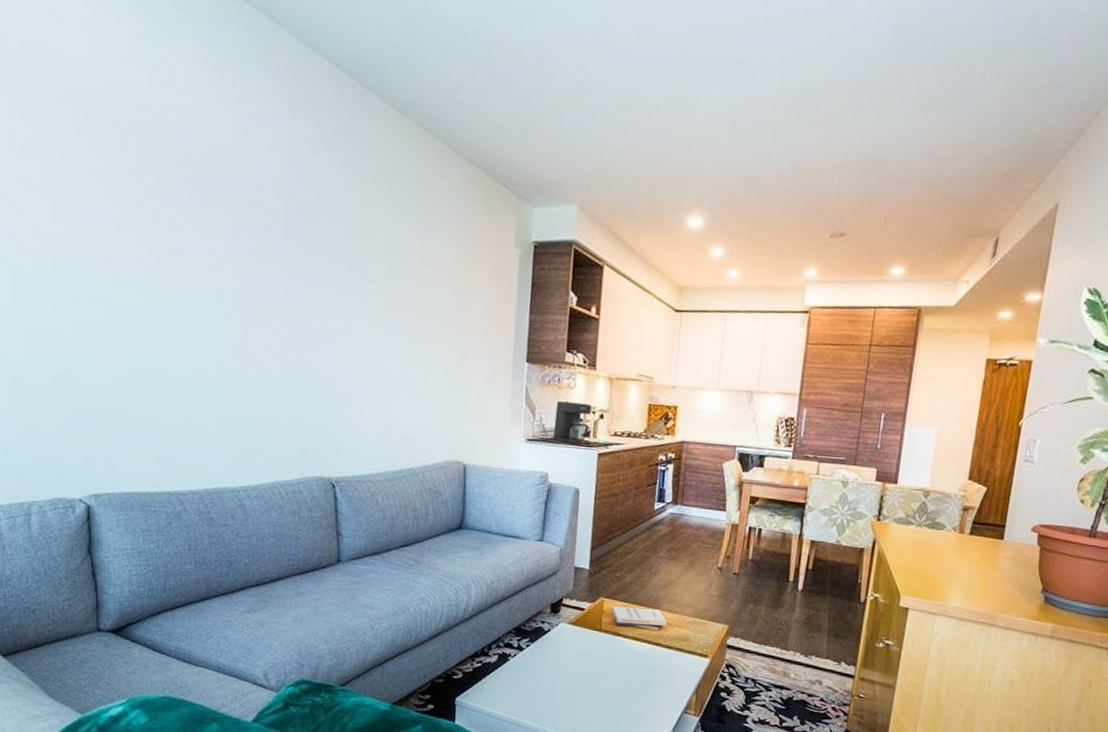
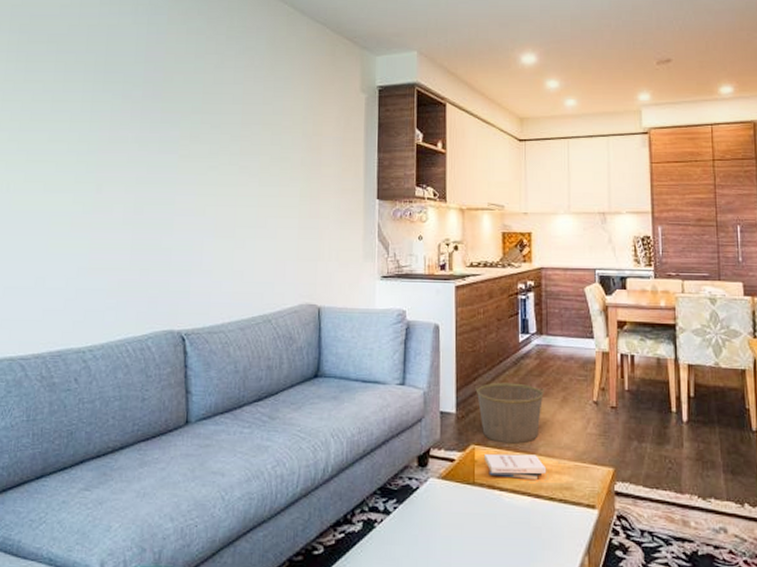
coffee maker: present [552,401,592,446] -> none [407,235,448,279]
basket: none [609,544,673,600] -> present [475,382,544,444]

